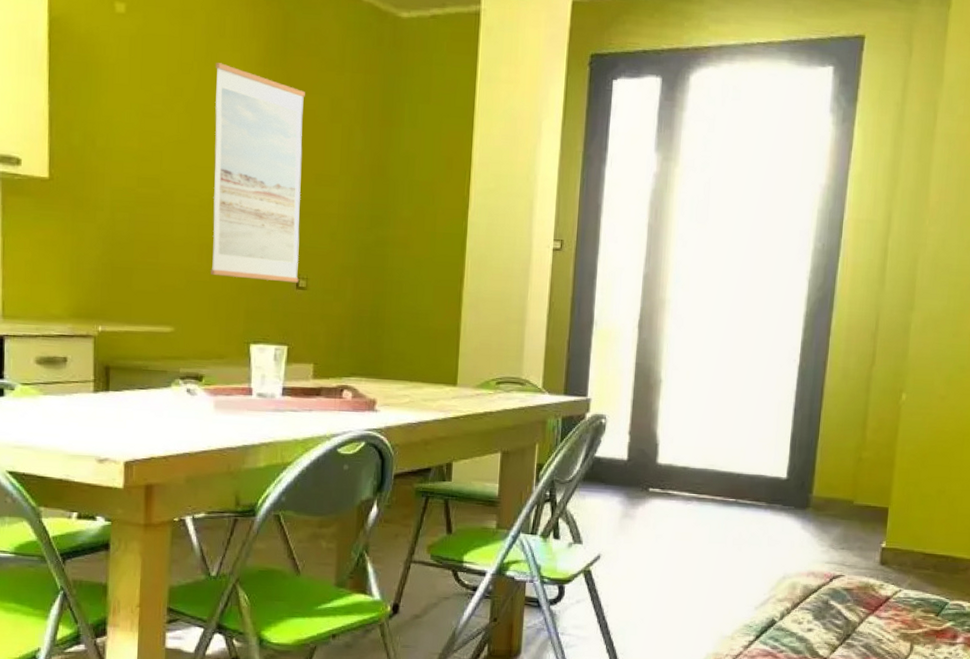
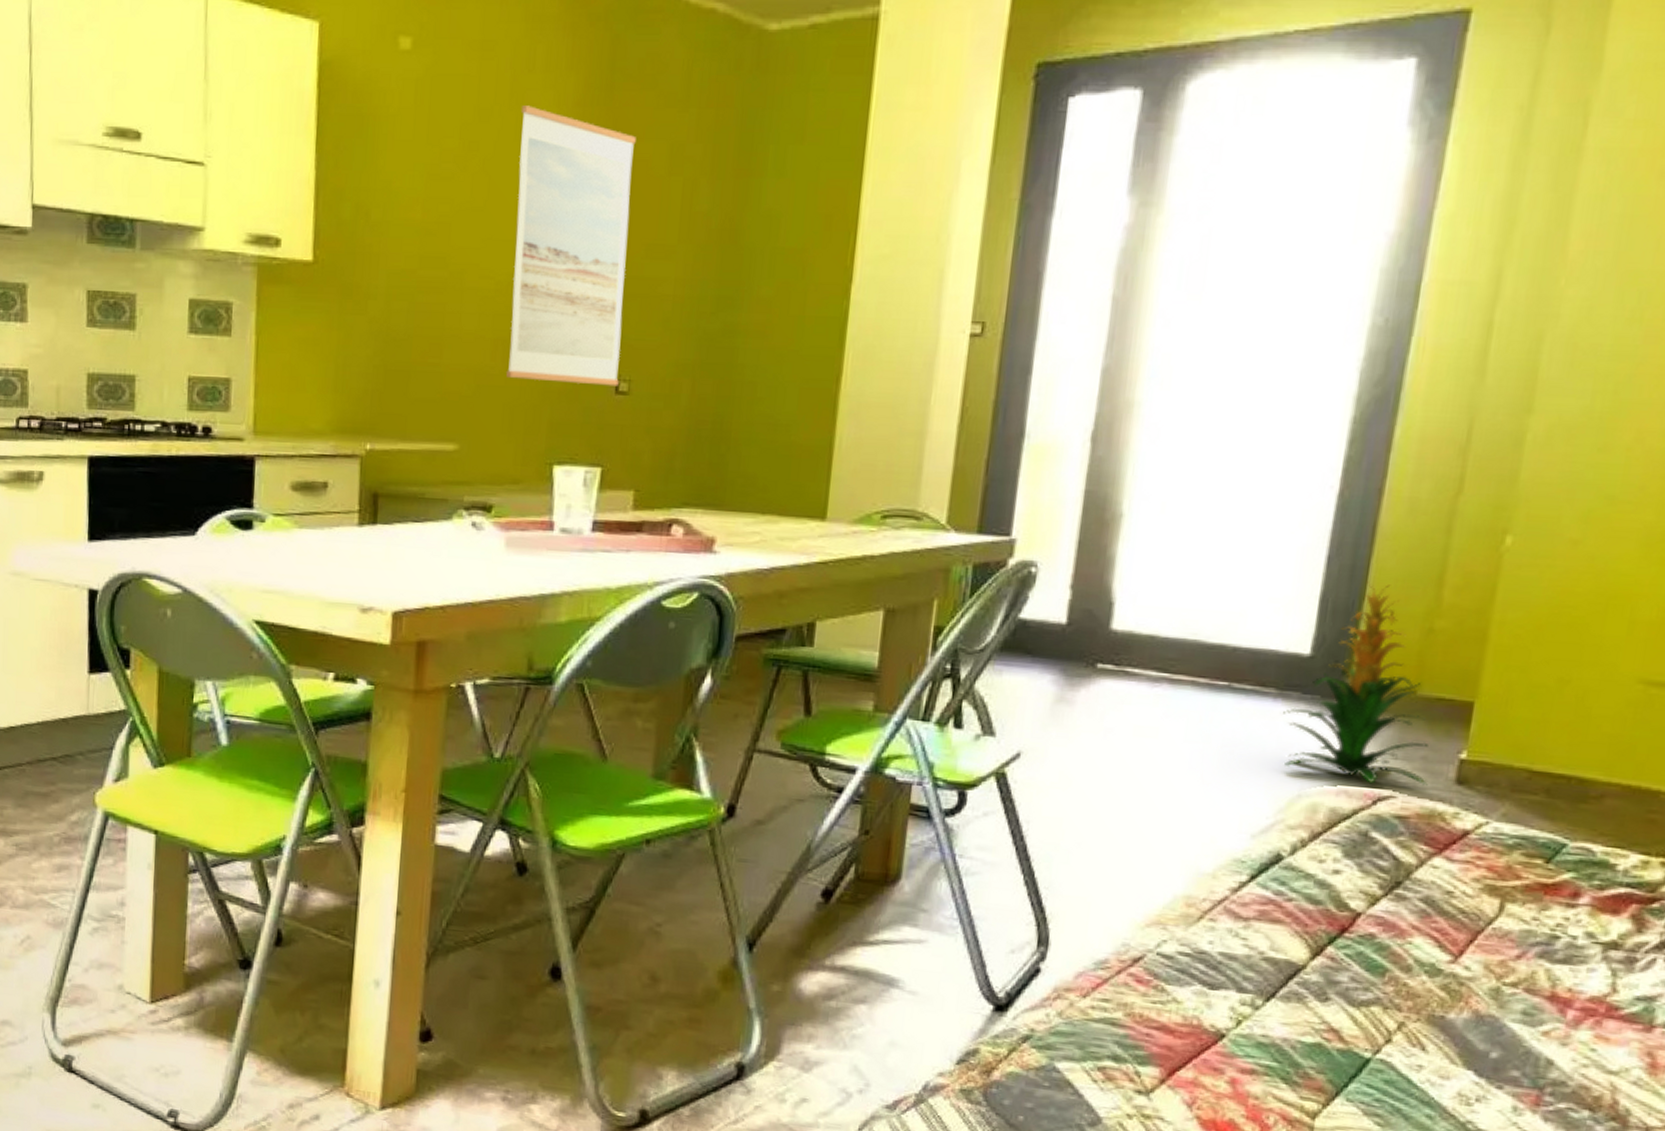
indoor plant: none [771,426,863,567] -> present [1283,582,1429,785]

